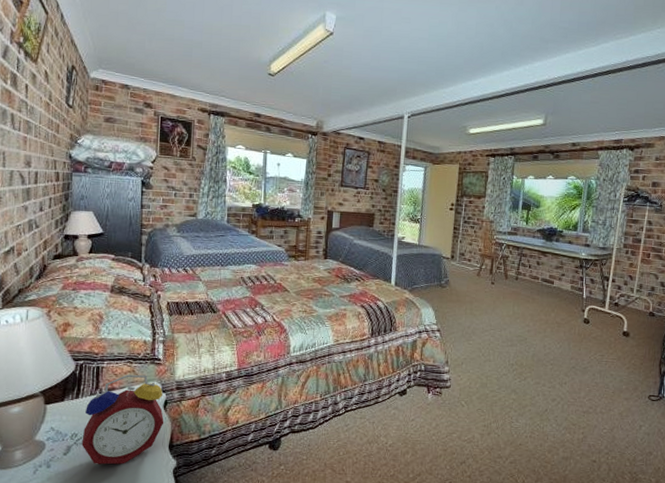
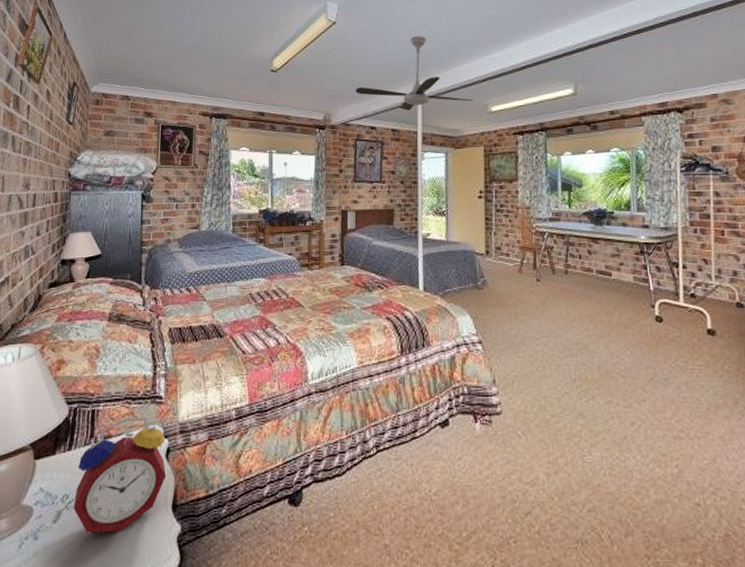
ceiling fan: none [347,55,454,126] -> present [355,36,473,111]

